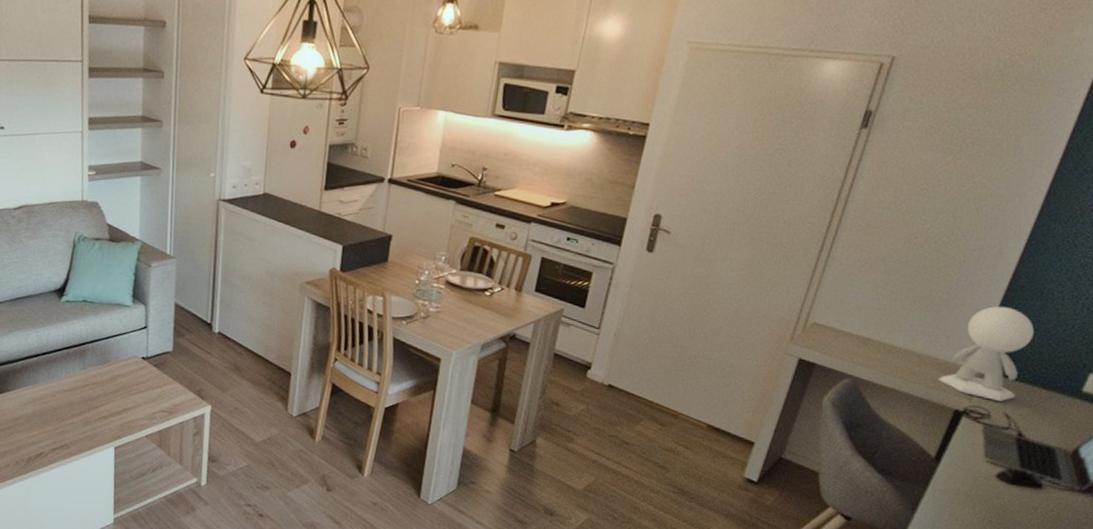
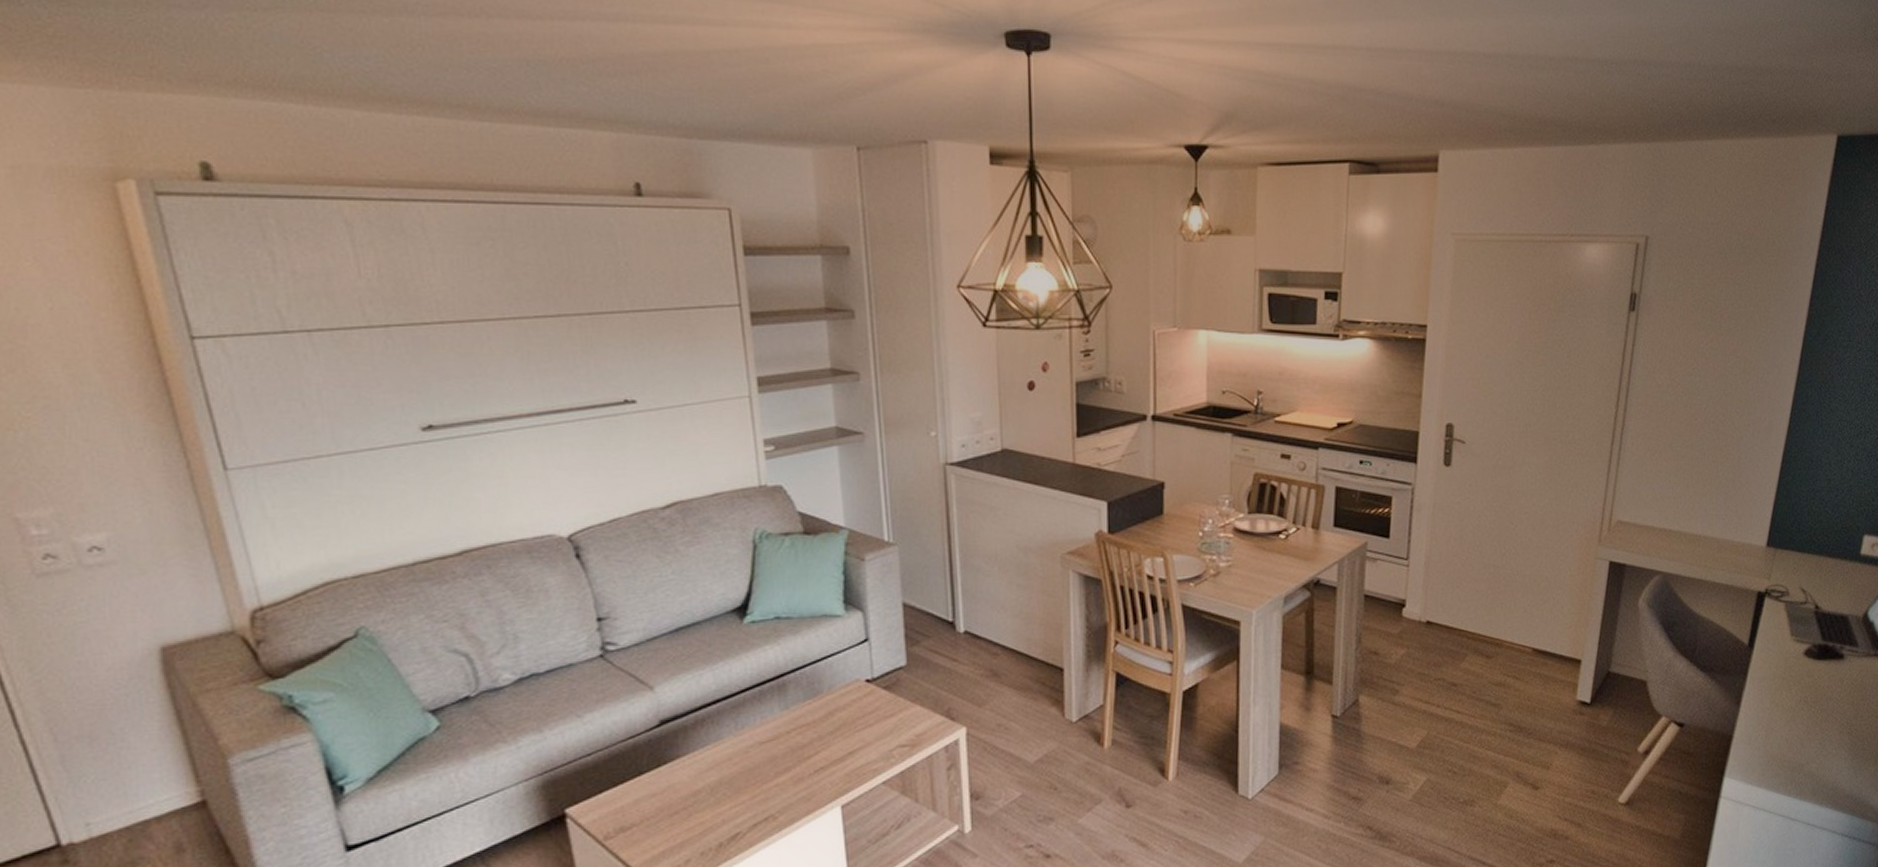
desk lamp: present [938,306,1034,401] -> none [1738,479,1811,576]

